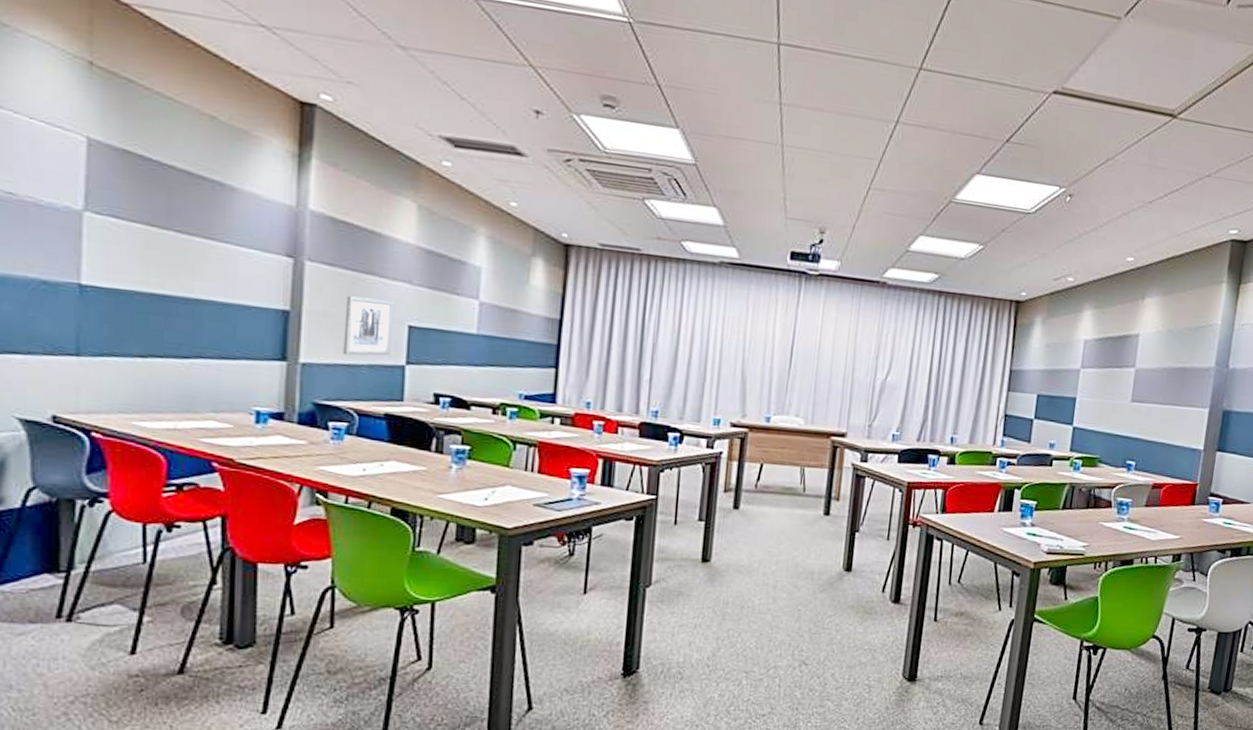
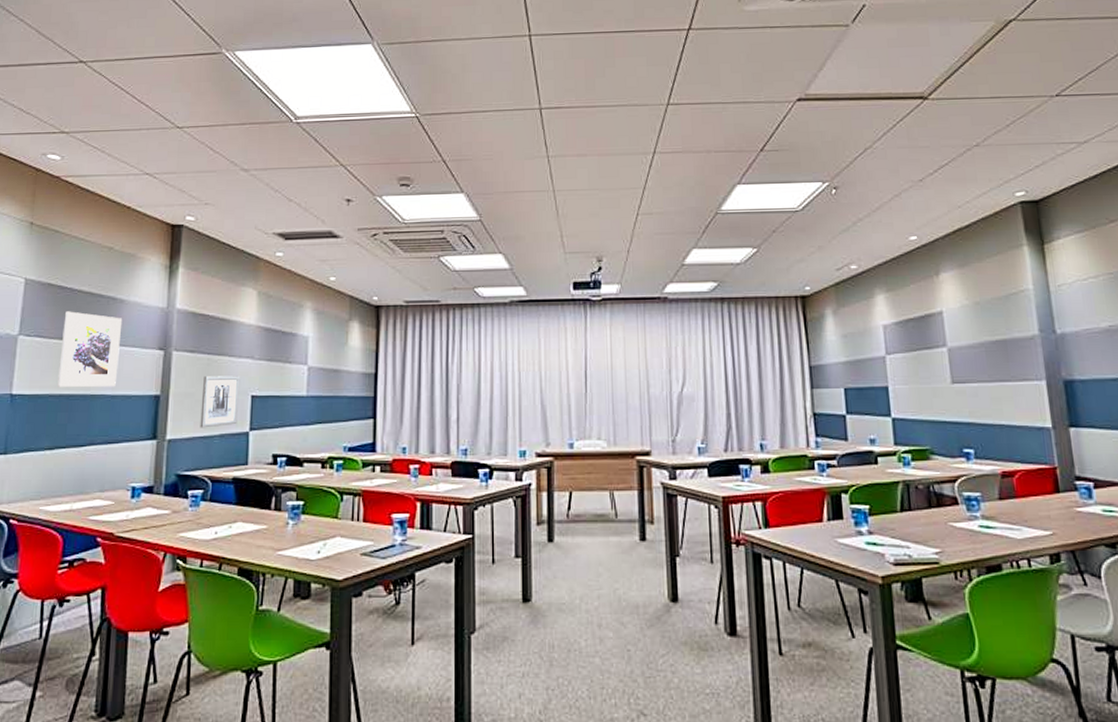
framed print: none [146,190,235,292] -> present [57,311,123,387]

